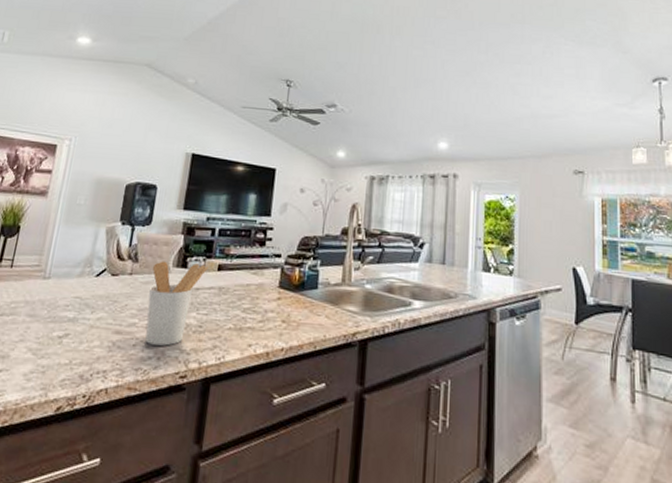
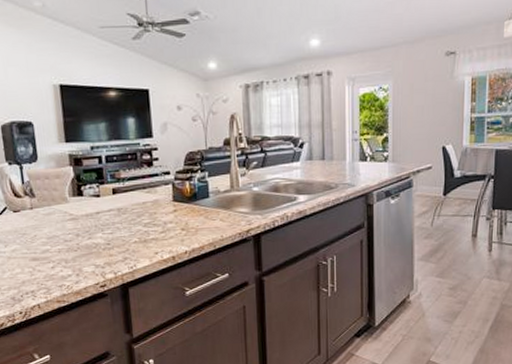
utensil holder: present [145,261,208,346] -> none [51,190,103,265]

